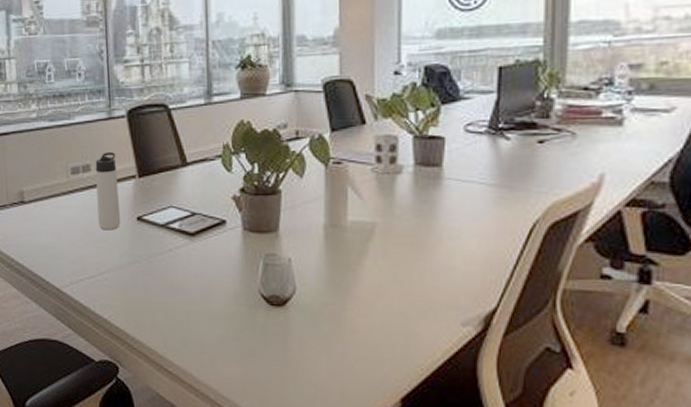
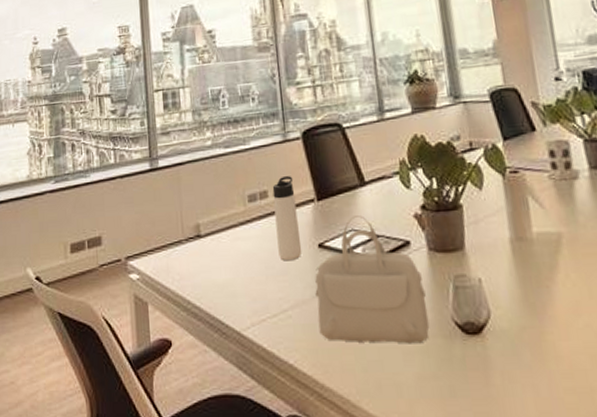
handbag: none [131,194,237,311] -> present [315,215,430,344]

